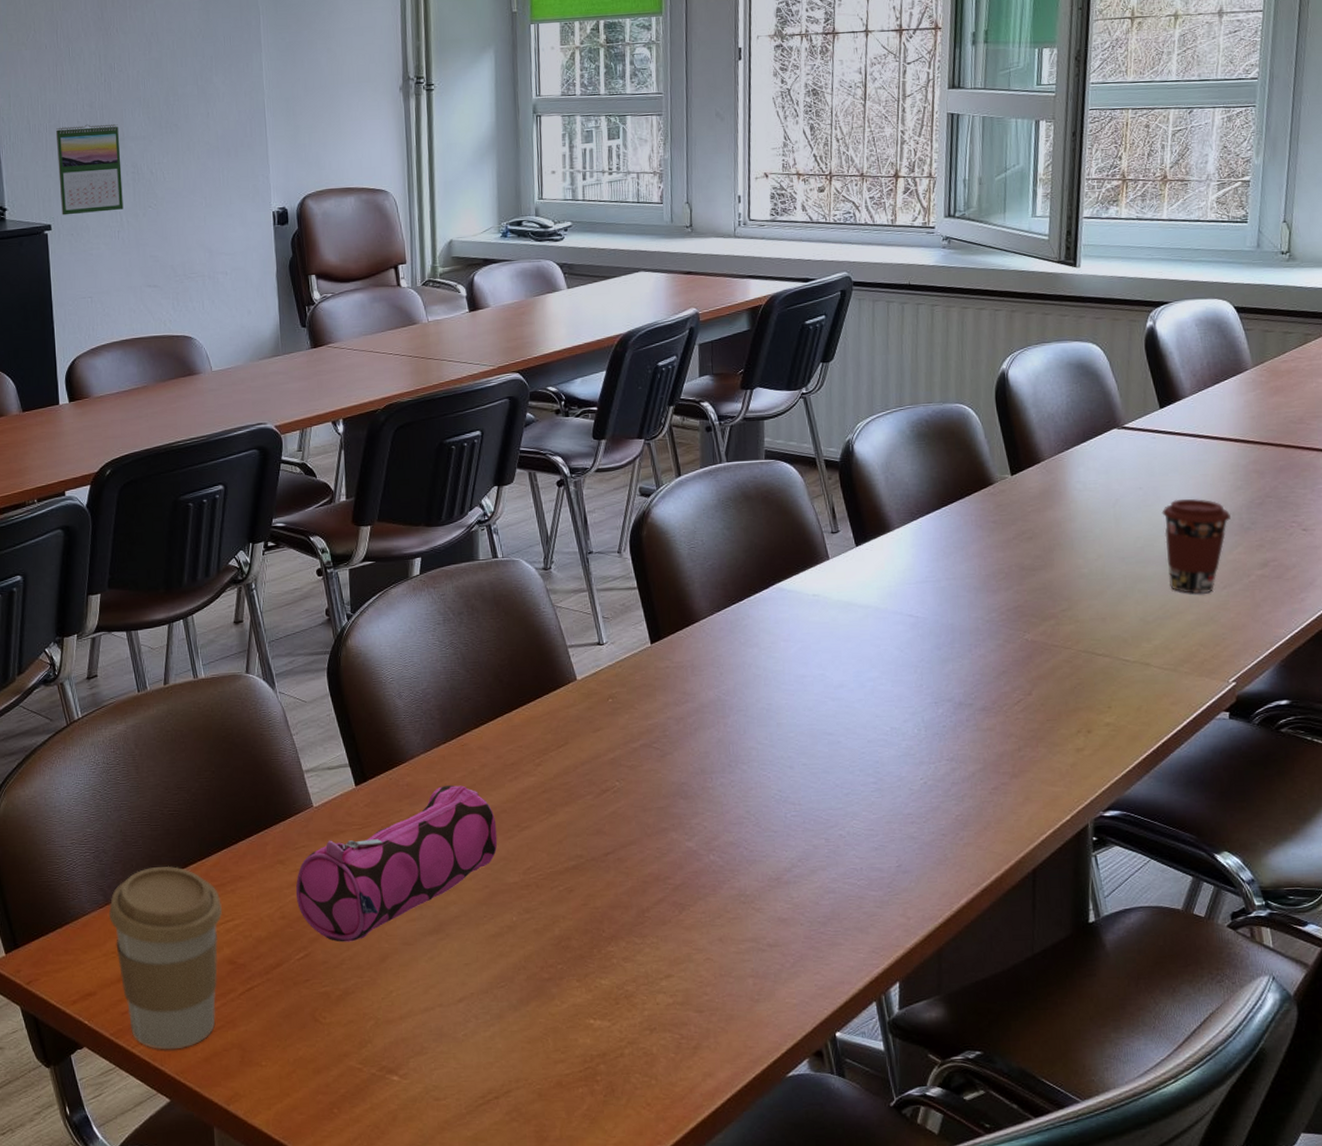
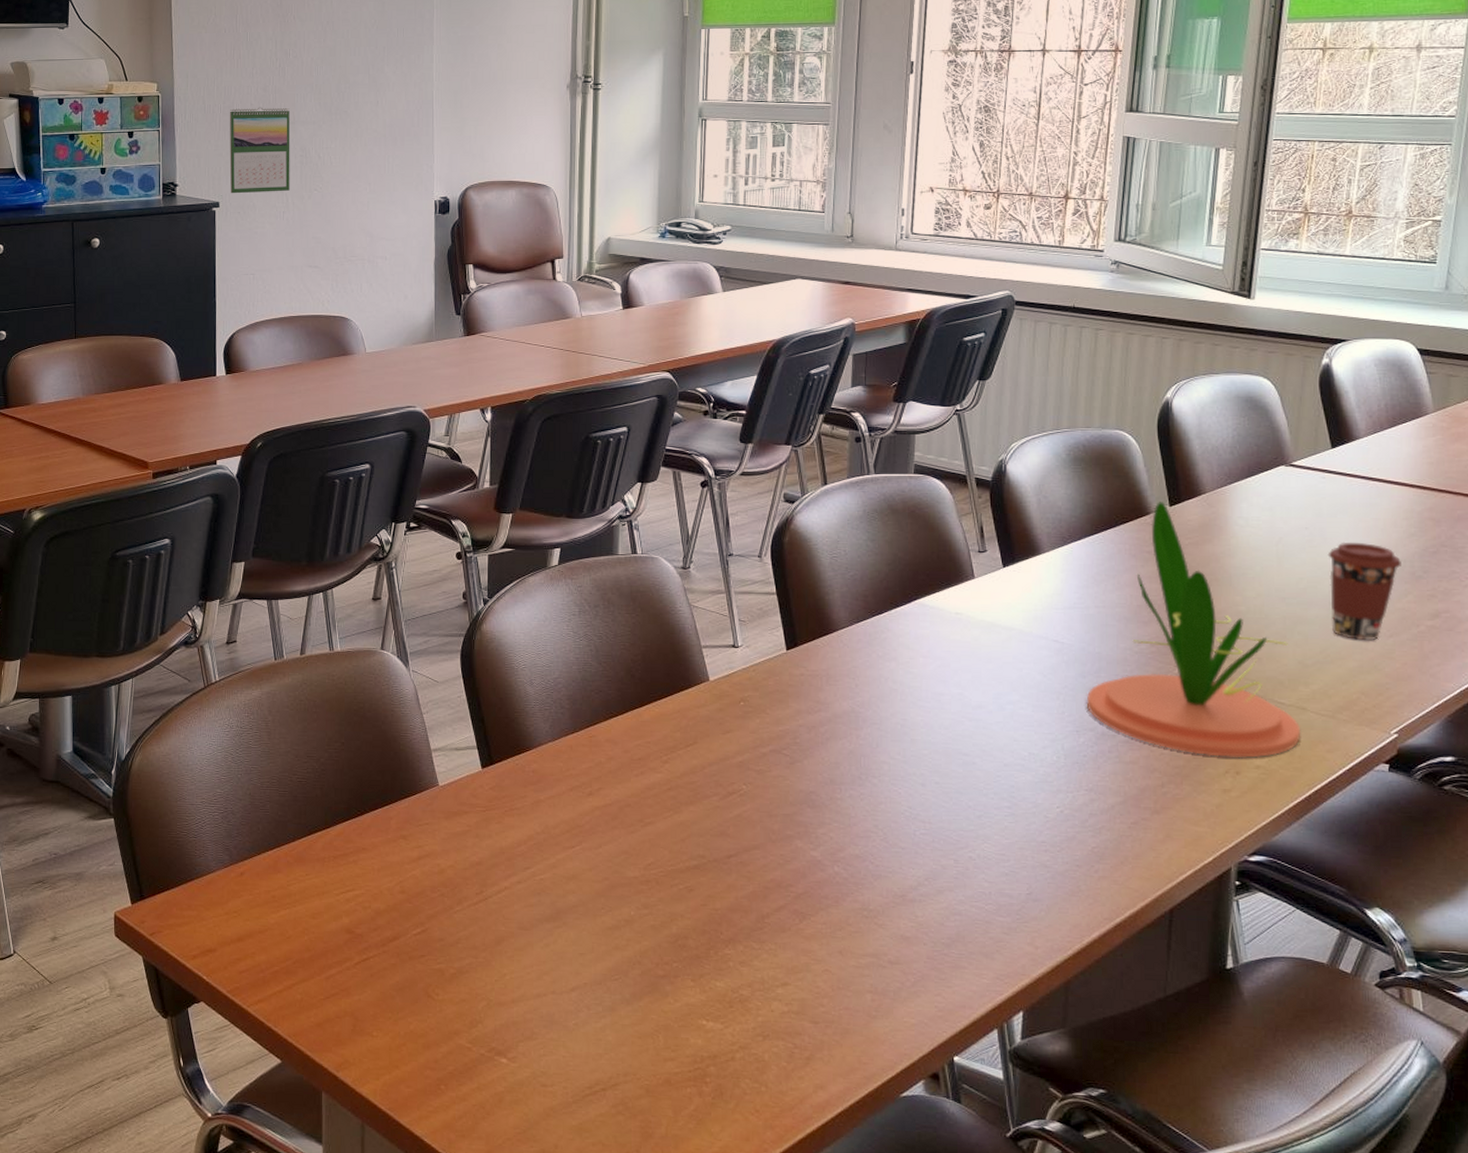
coffee cup: present [108,865,222,1050] -> none [233,831,343,1012]
pencil case: present [295,785,498,942] -> none [416,774,620,922]
plant: none [942,471,1147,718] -> present [1086,502,1301,758]

